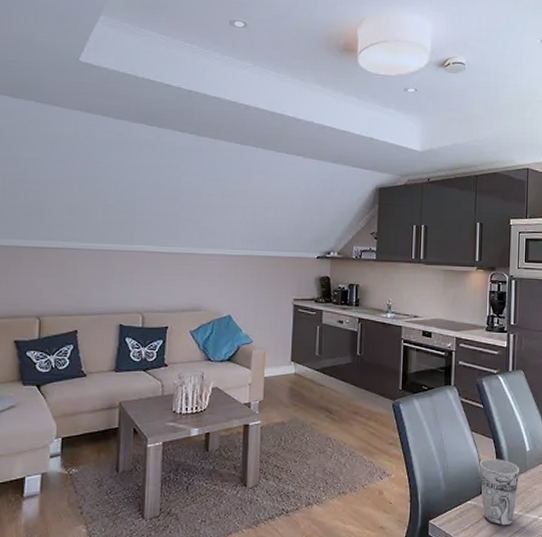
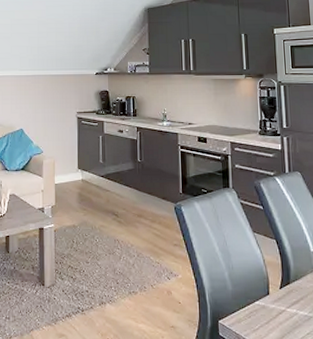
cup: present [480,459,520,526] -> none [265,259,306,327]

